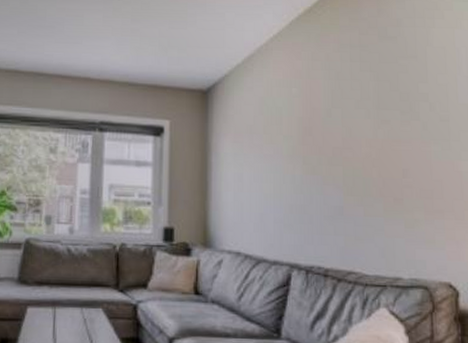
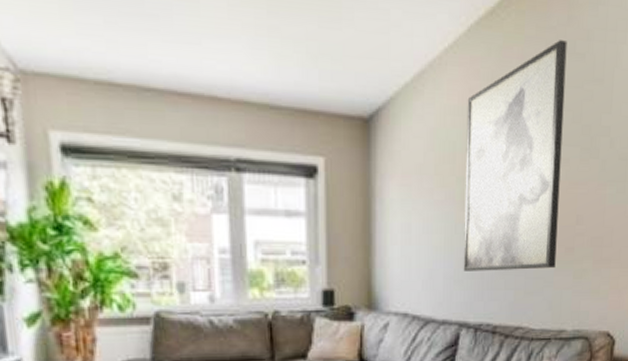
wall art: none [291,27,385,218] -> present [463,40,567,271]

